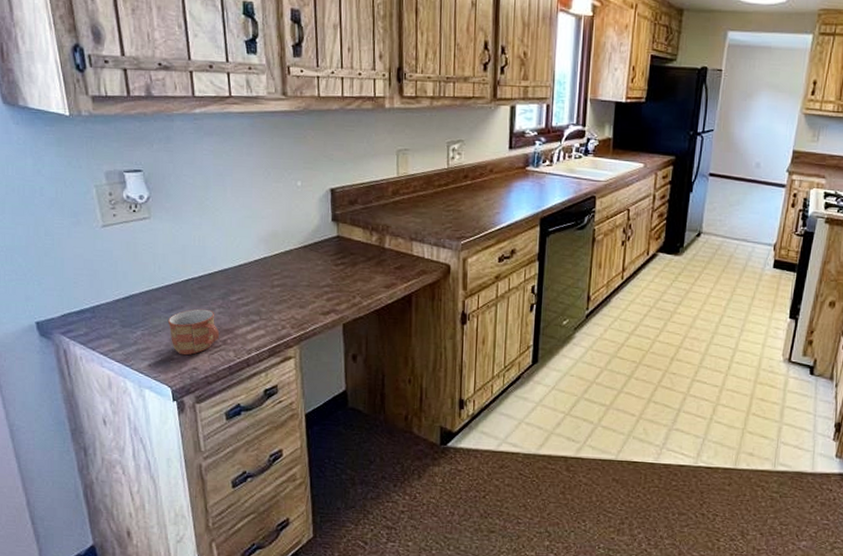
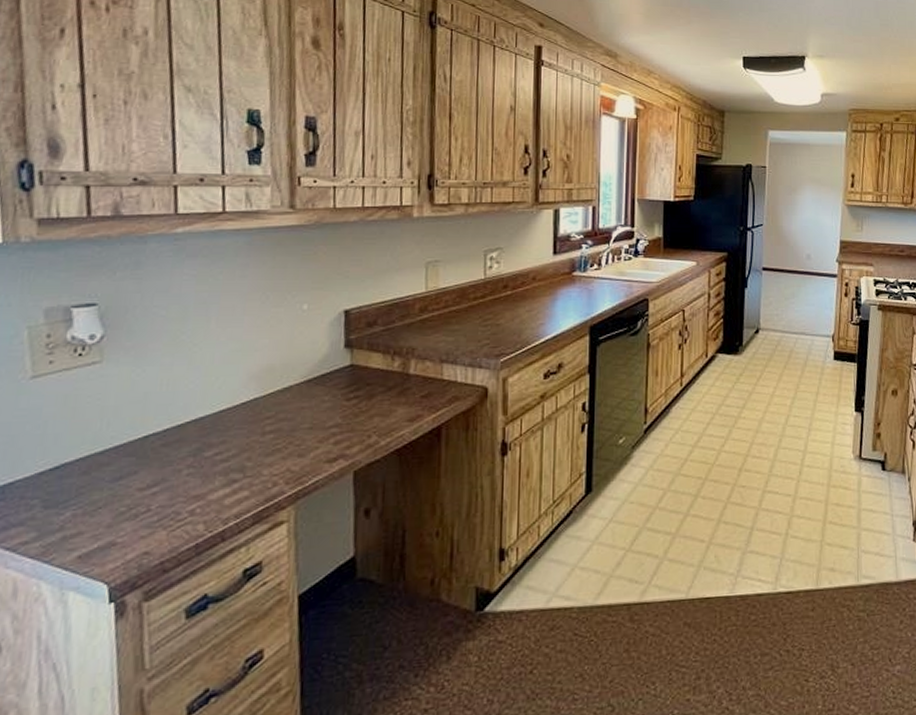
mug: present [167,308,220,356] -> none [112,471,186,537]

